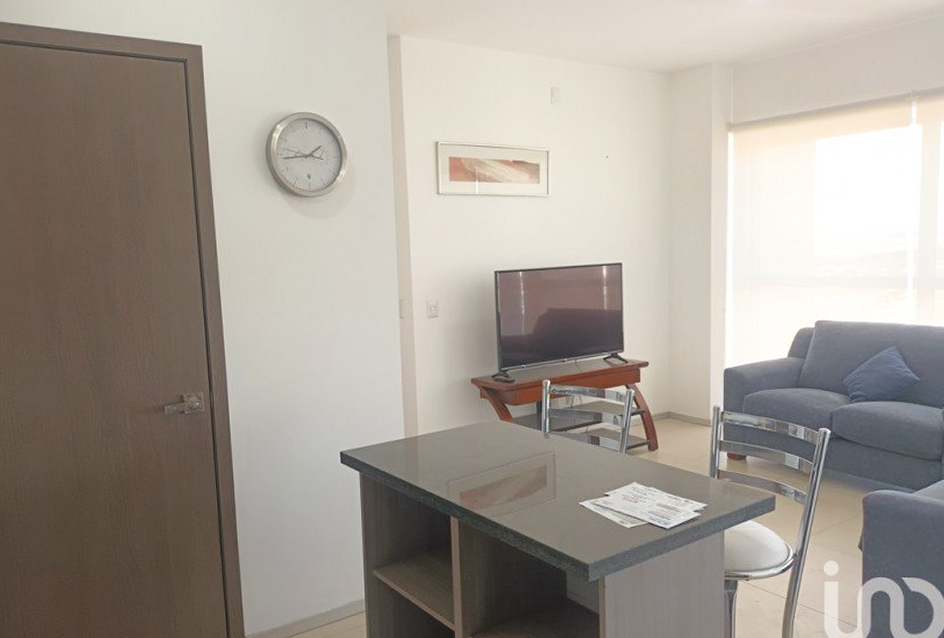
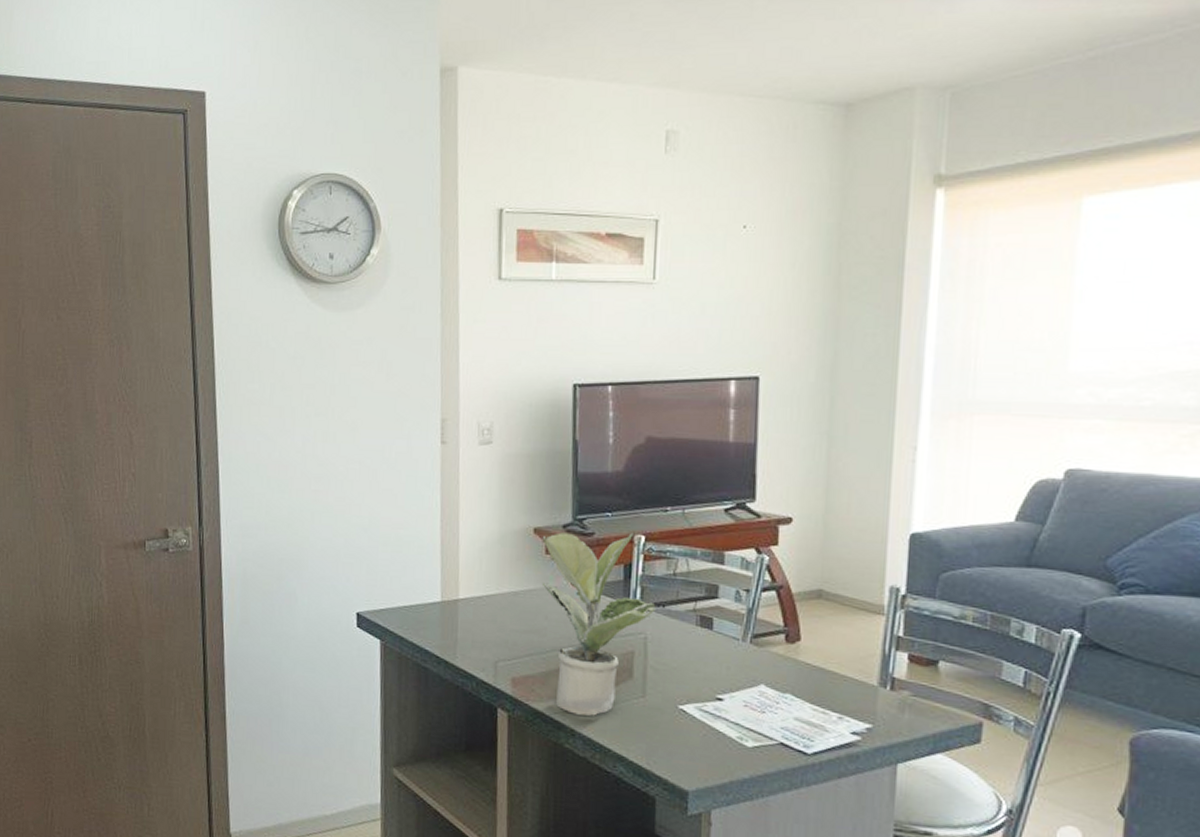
potted plant: none [477,379,560,516] -> present [542,532,656,716]

